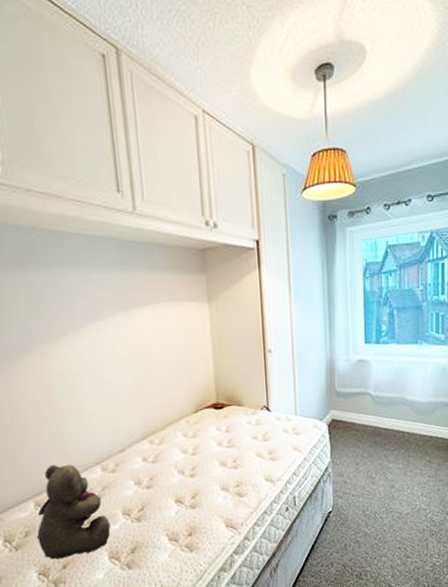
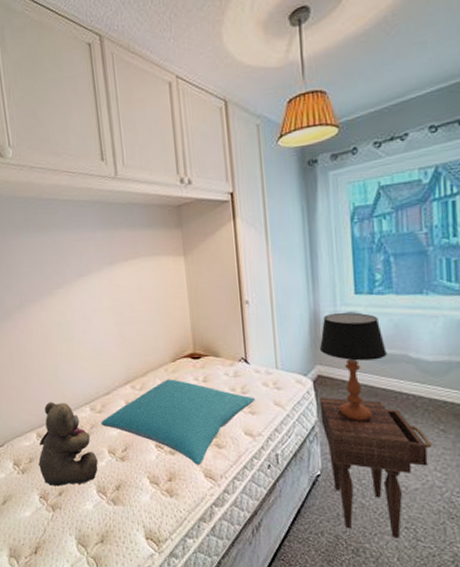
pillow: none [114,431,277,516] -> present [100,379,256,465]
table lamp: none [333,360,389,459] -> present [319,312,387,421]
nightstand: none [333,439,420,559] -> present [319,397,432,538]

